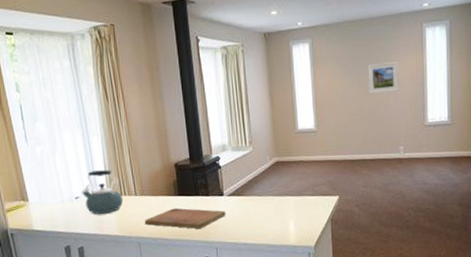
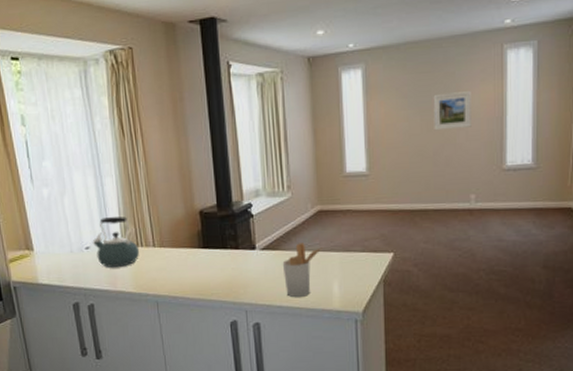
cutting board: present [144,208,226,229] -> none [163,262,258,287]
utensil holder: none [246,189,280,236] -> present [282,243,322,298]

